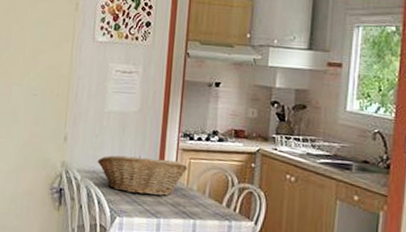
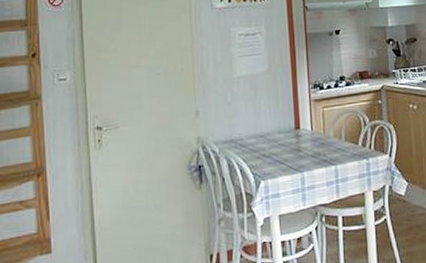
fruit basket: present [97,155,188,196] -> none [233,112,322,154]

